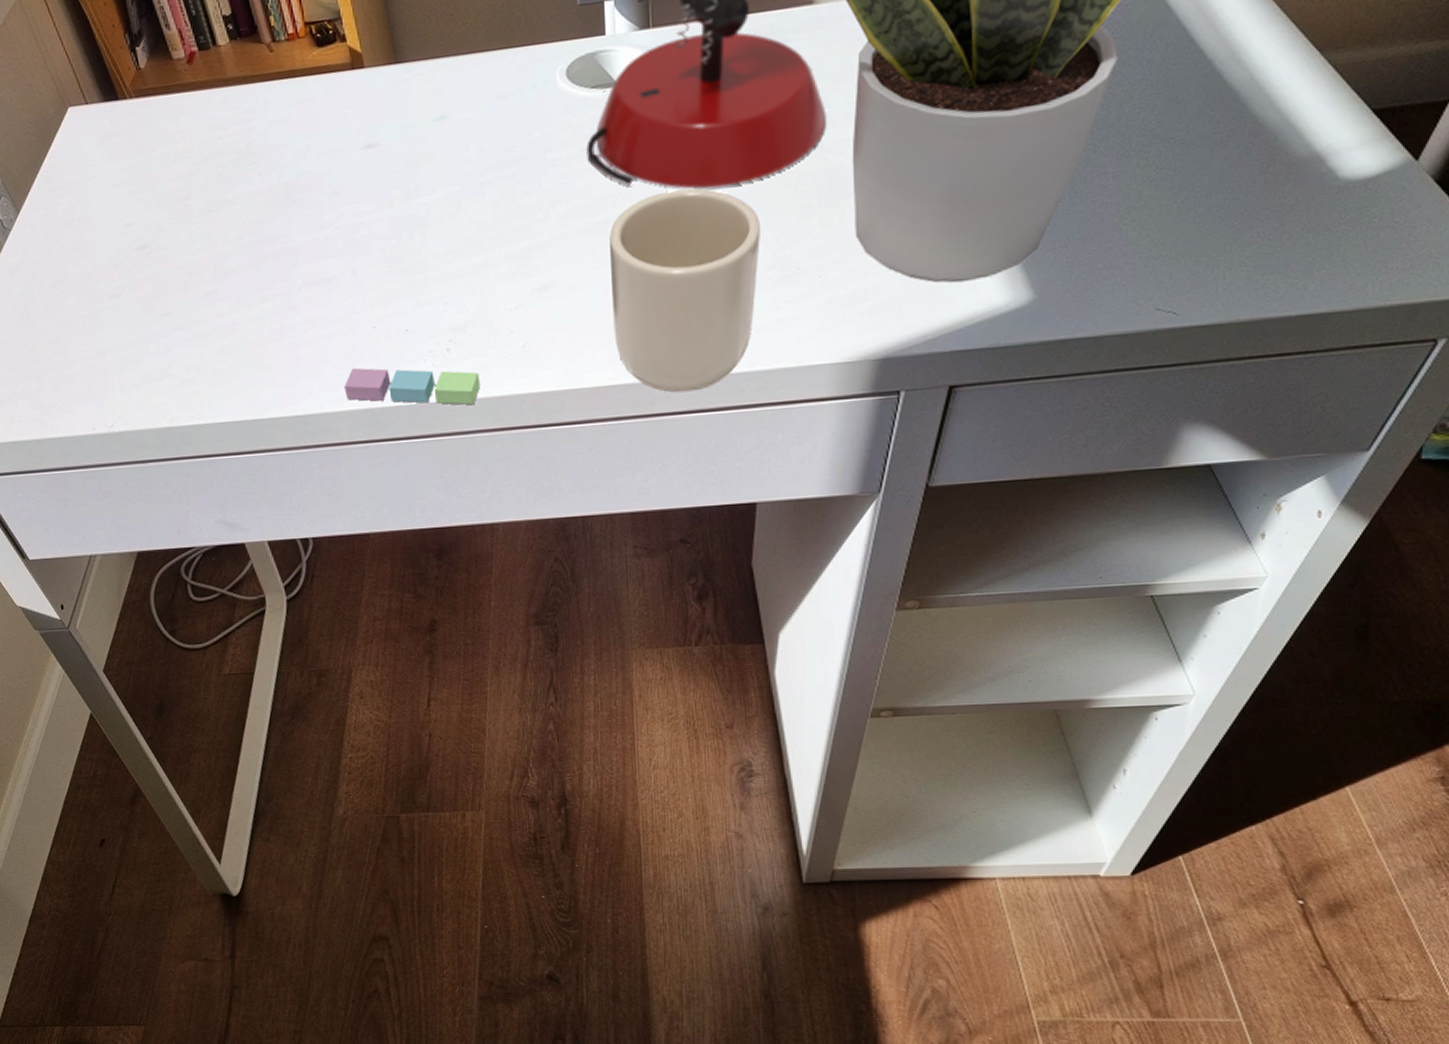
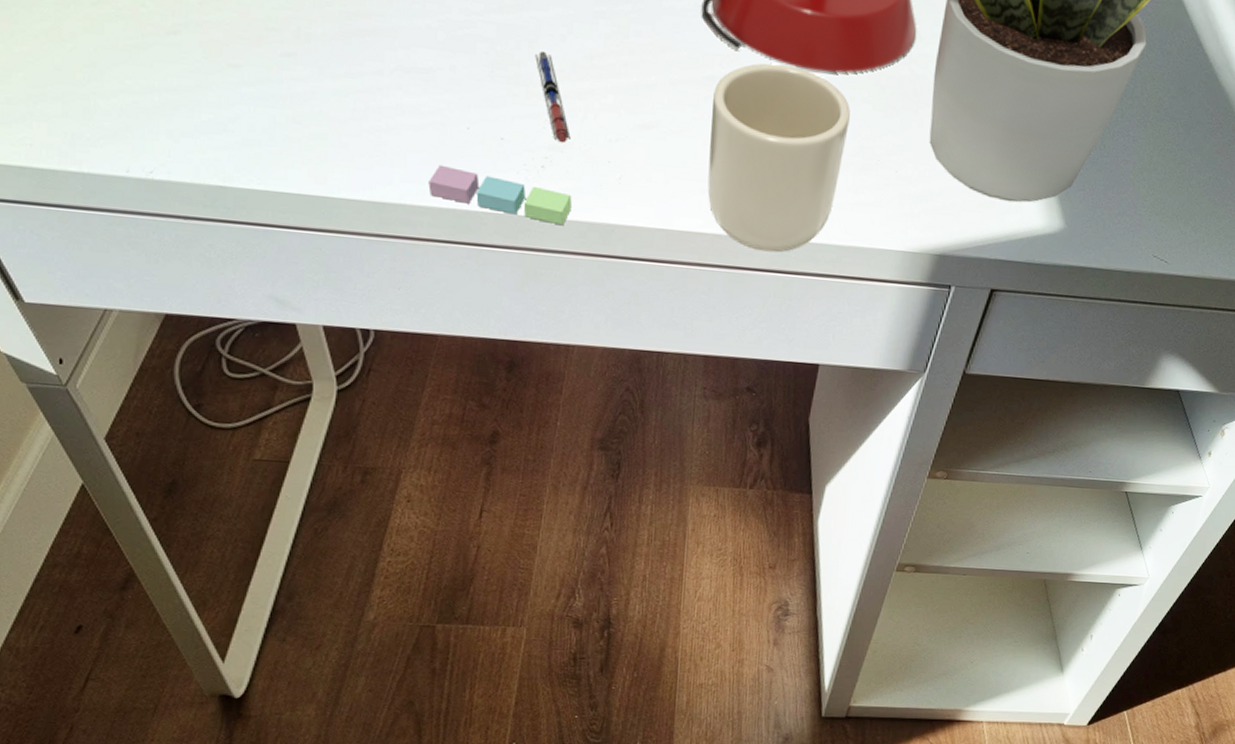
pen: none [428,234,471,323] -> present [535,50,571,144]

